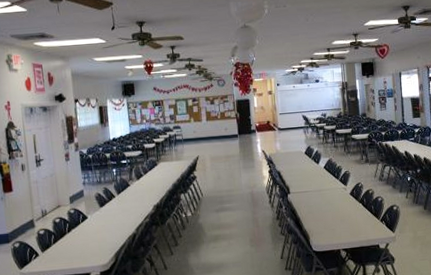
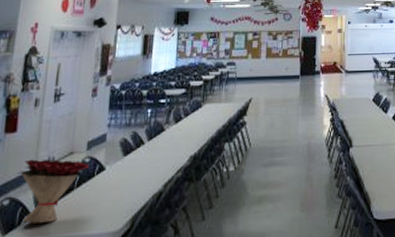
flower bouquet: none [20,211,75,260] -> present [17,159,90,224]

